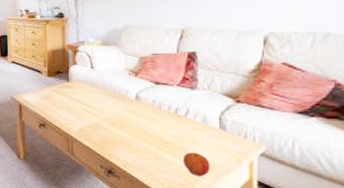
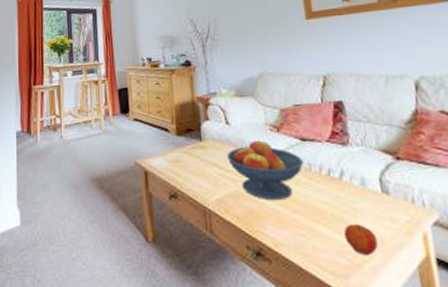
fruit bowl: none [90,82,154,131] -> present [227,140,303,199]

